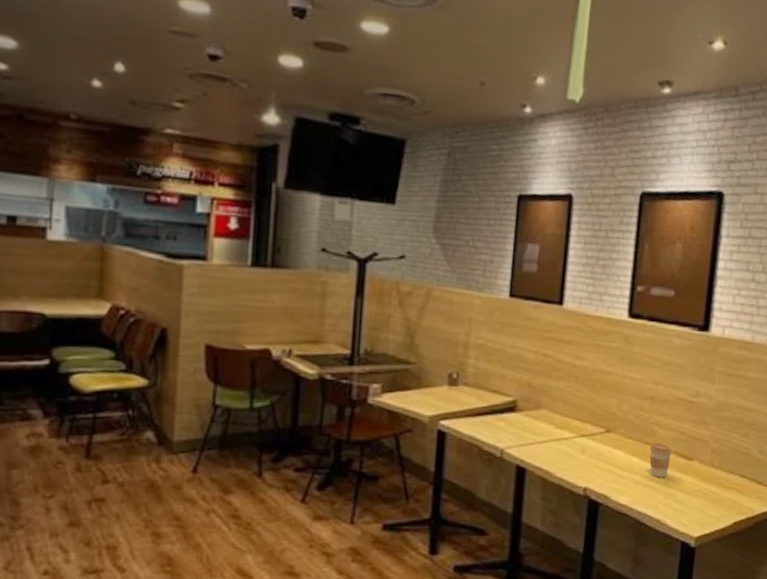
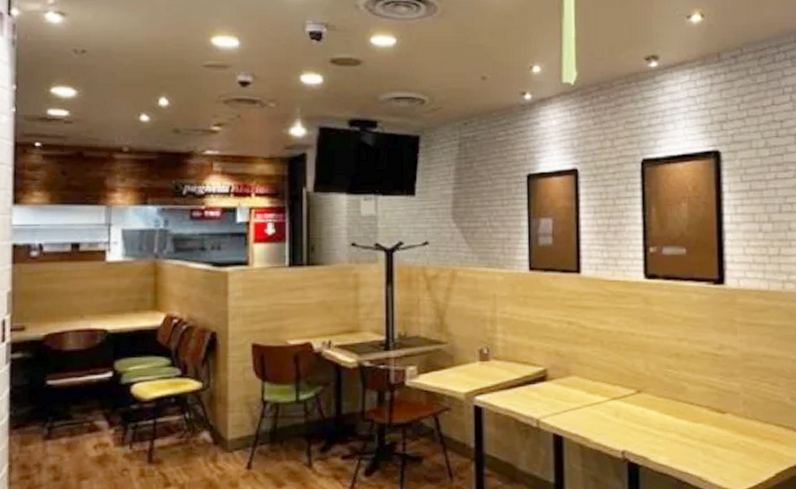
coffee cup: present [649,443,673,478] -> none [682,399,705,434]

